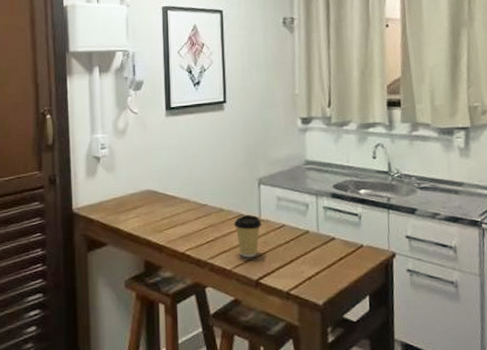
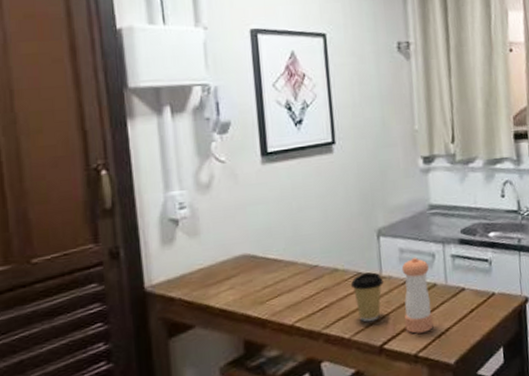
pepper shaker: none [278,205,305,273] -> present [401,257,433,334]

